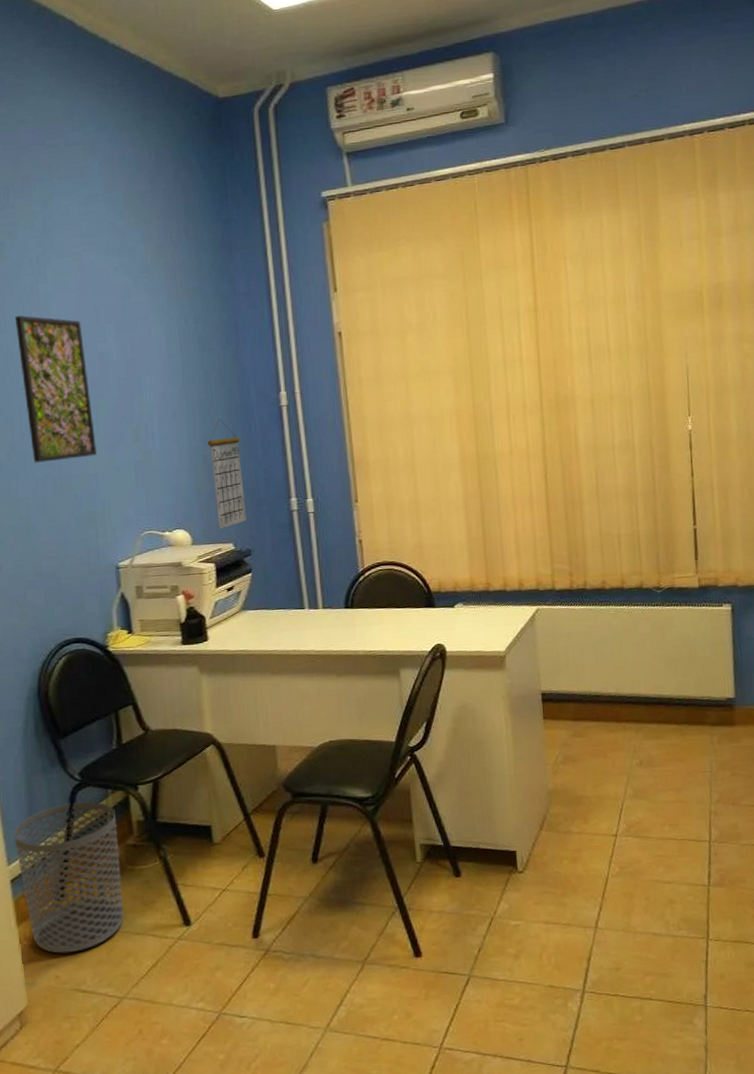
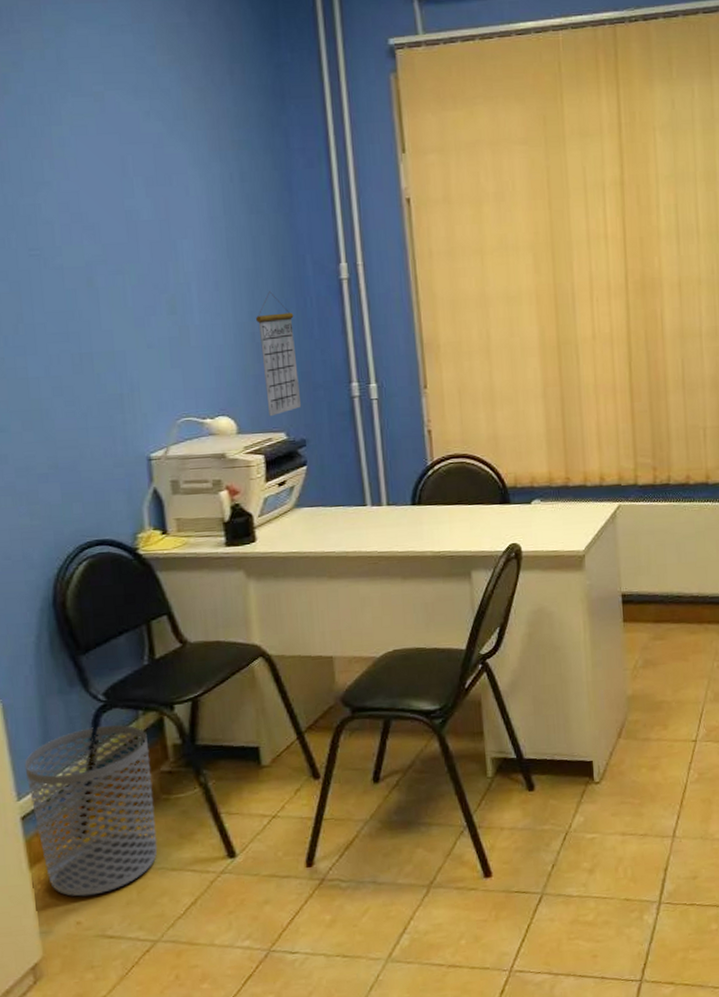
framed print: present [14,315,97,463] -> none [21,162,124,337]

